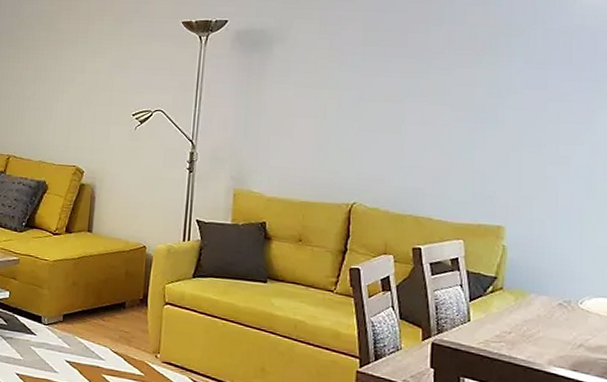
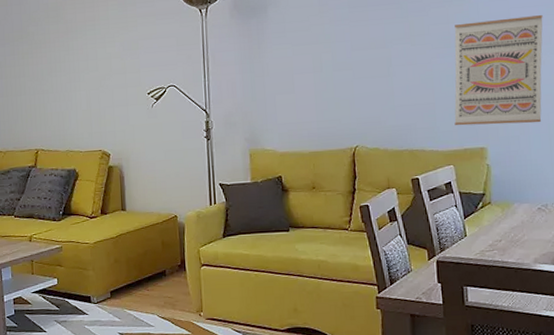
wall art: none [469,88,586,209] -> present [454,15,543,126]

